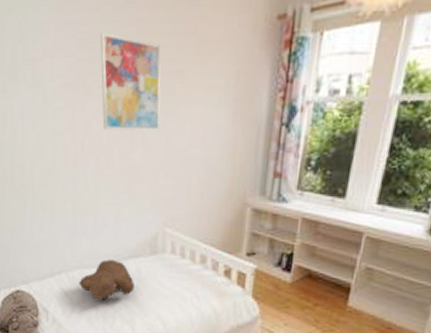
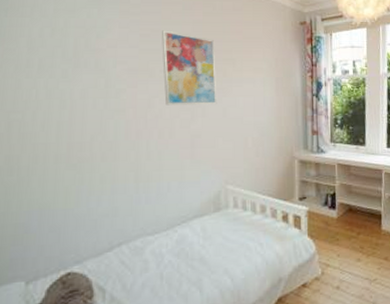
teddy bear: present [79,259,134,301] -> none [141,221,200,266]

